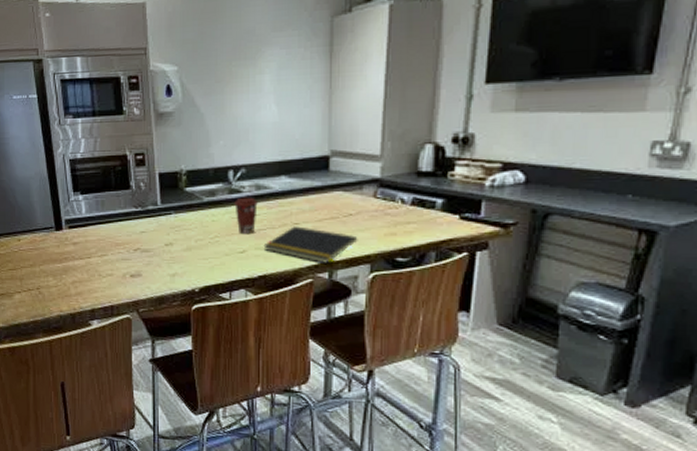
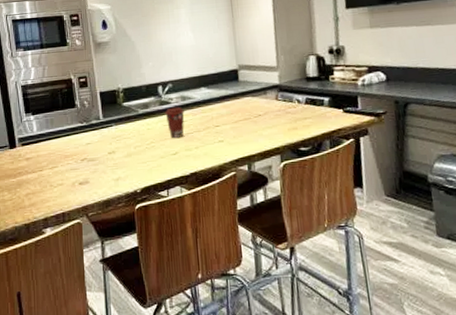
notepad: present [263,226,358,263] -> none [192,128,268,158]

